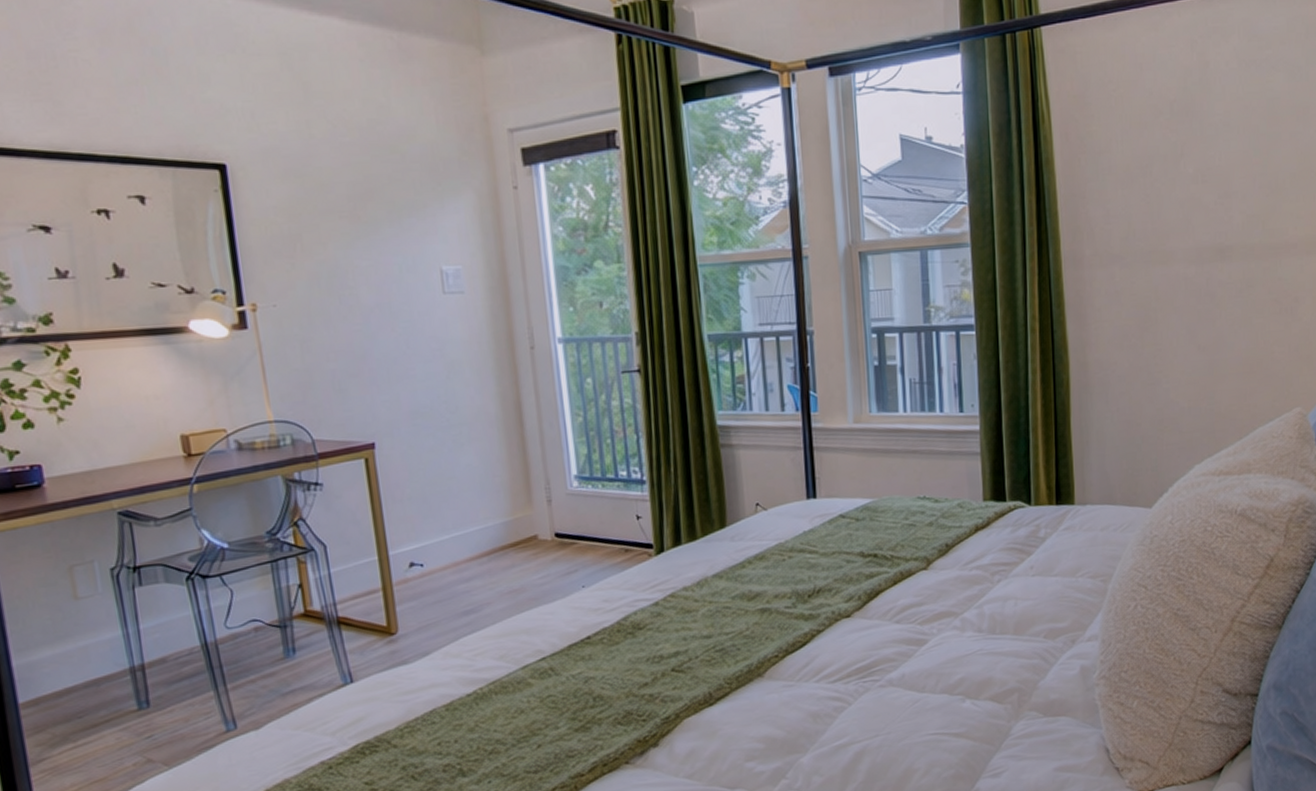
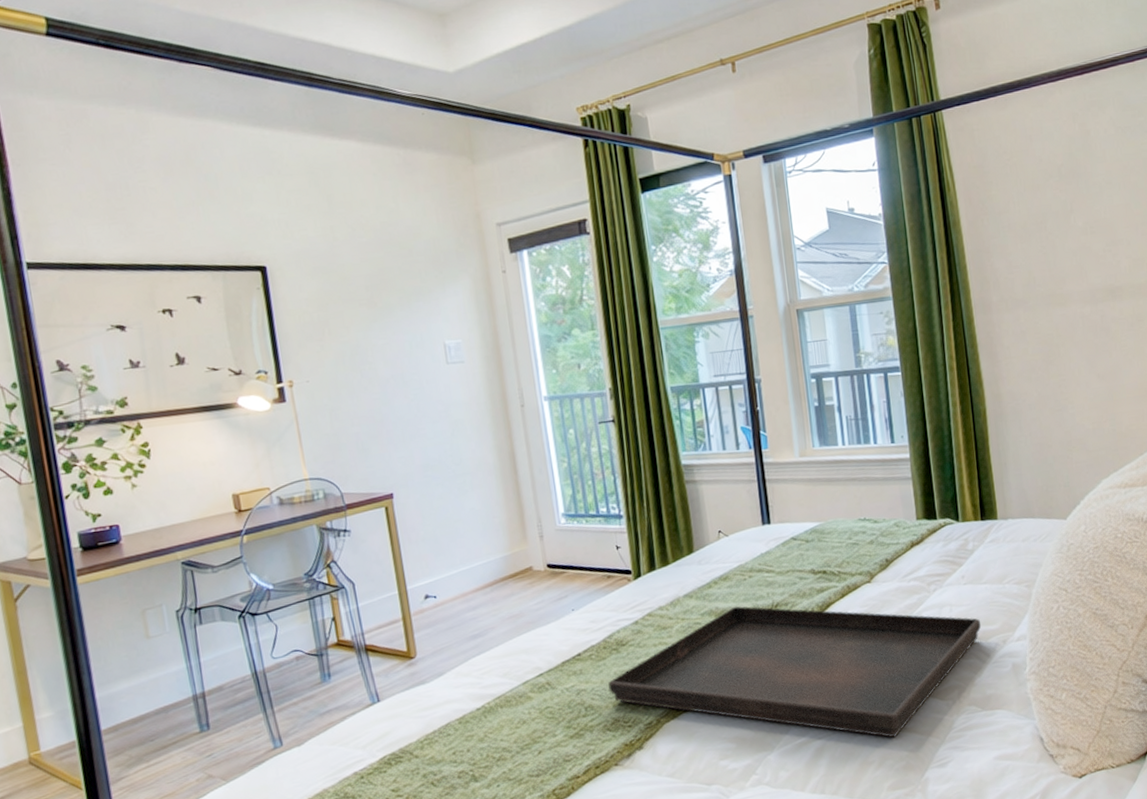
serving tray: none [621,589,1048,743] -> present [608,606,981,738]

